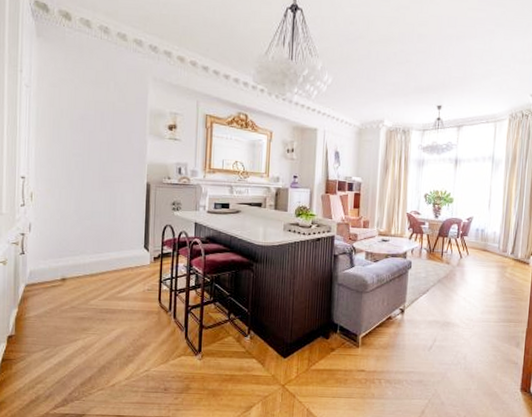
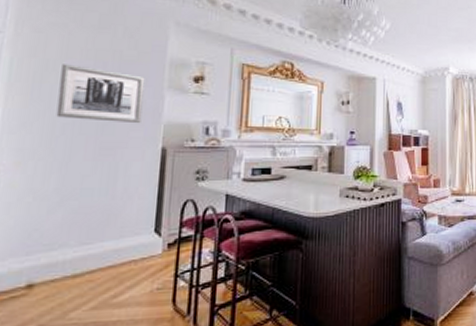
wall art: none [71,113,132,163] -> present [56,64,145,124]

